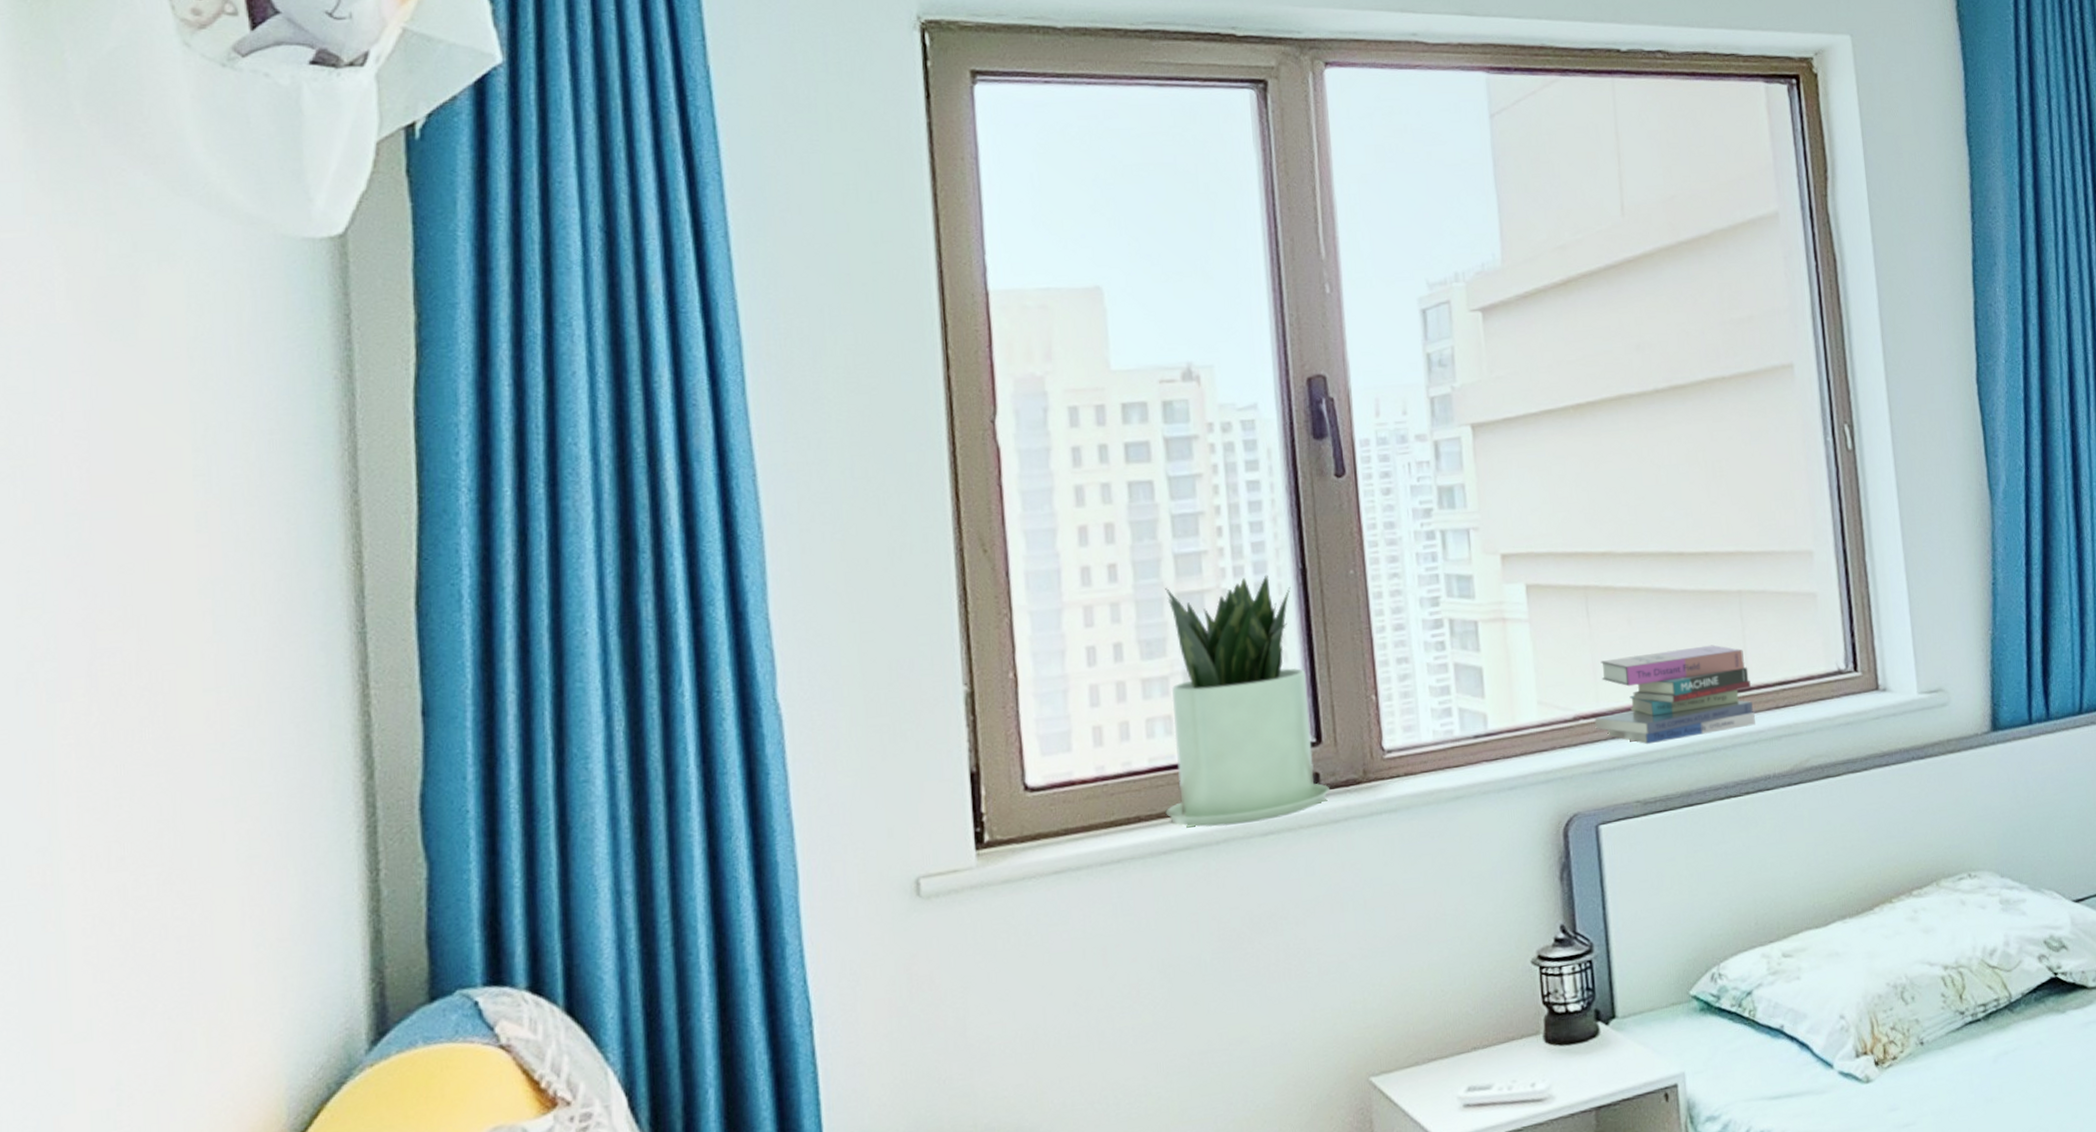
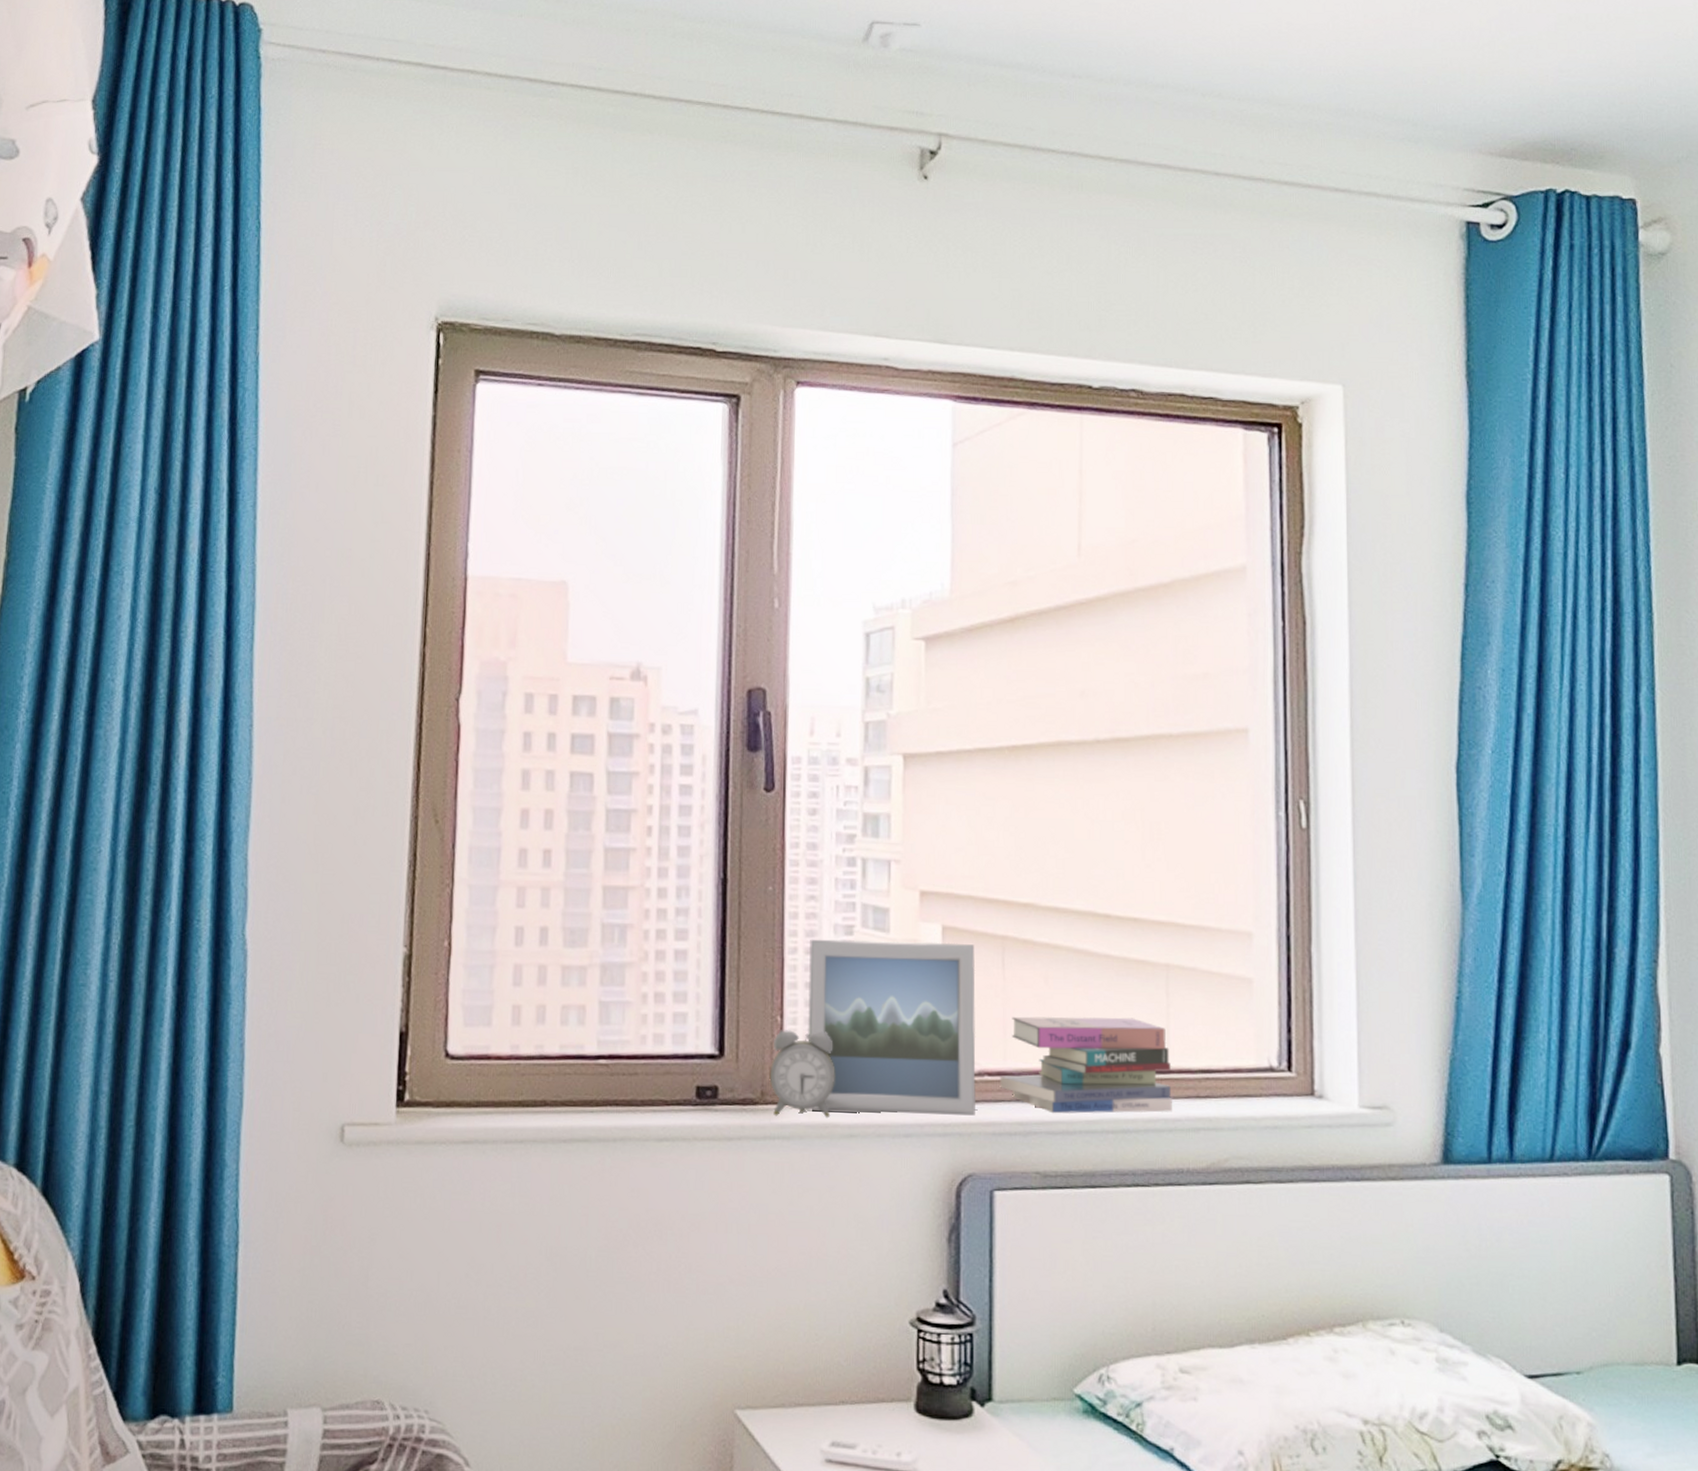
planter: present [1165,574,1331,827] -> none [570,879,728,1126]
alarm clock: none [1369,702,1436,792] -> present [769,1030,835,1119]
picture frame: none [1397,598,1575,780] -> present [807,939,976,1116]

